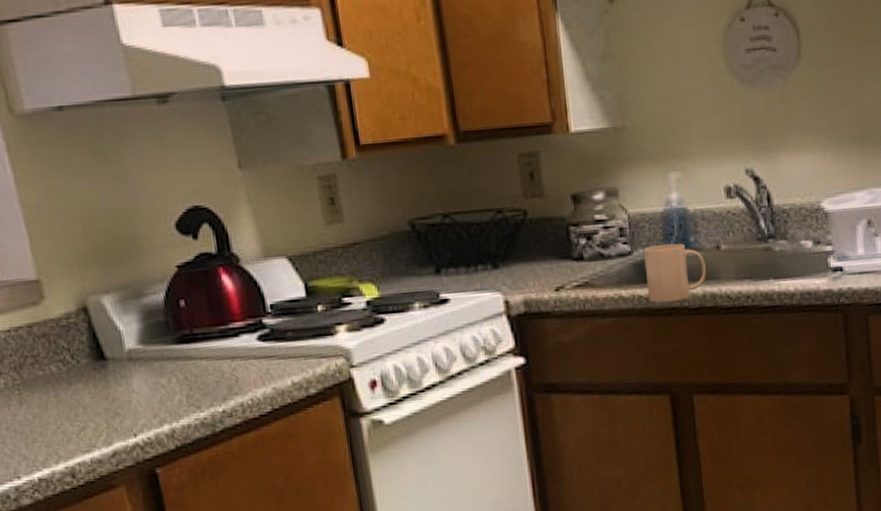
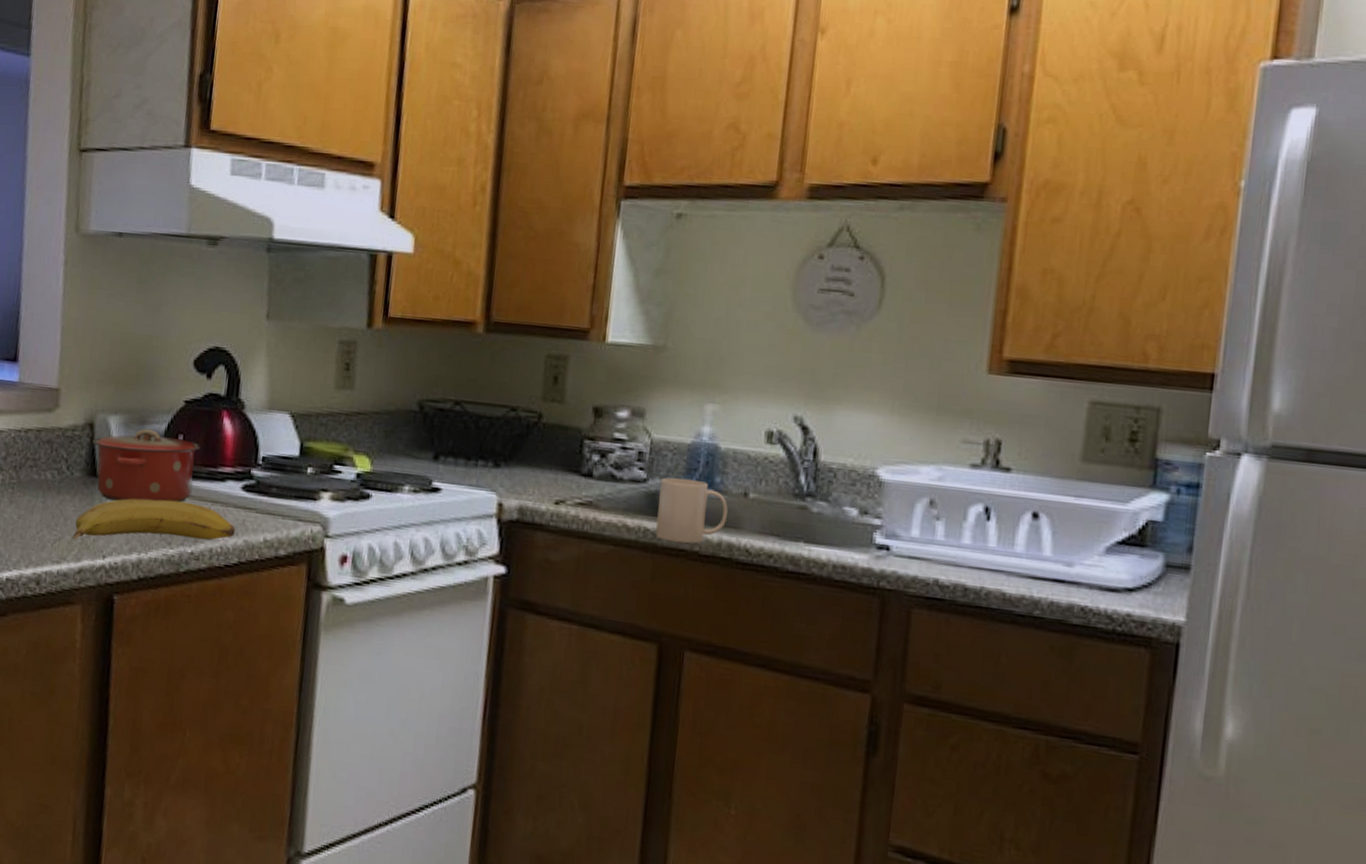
casserole: none [91,301,208,379] -> present [93,428,202,502]
fruit: none [96,364,262,425] -> present [72,498,235,540]

